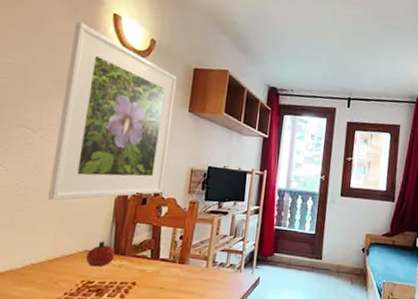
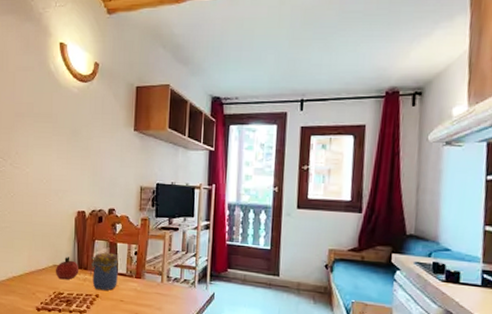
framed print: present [48,22,177,201] -> none [21,56,121,221]
jar: none [127,236,162,278] -> present [90,252,118,291]

